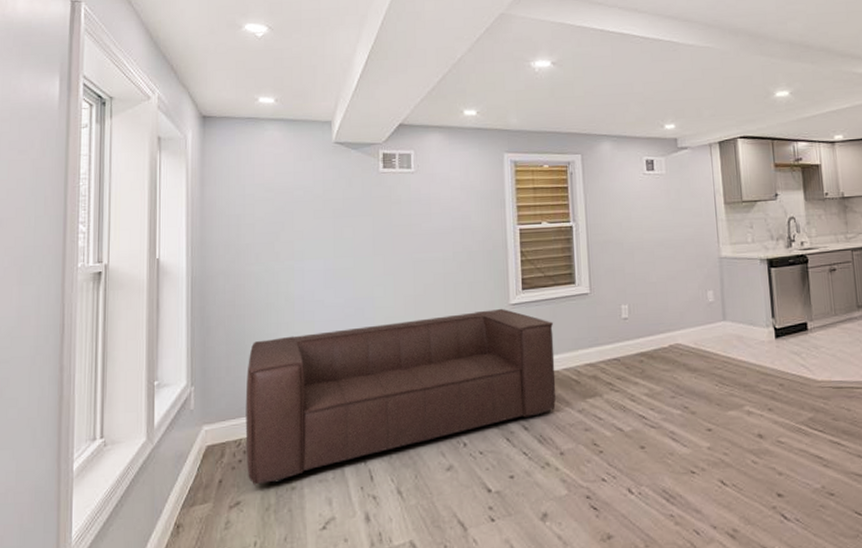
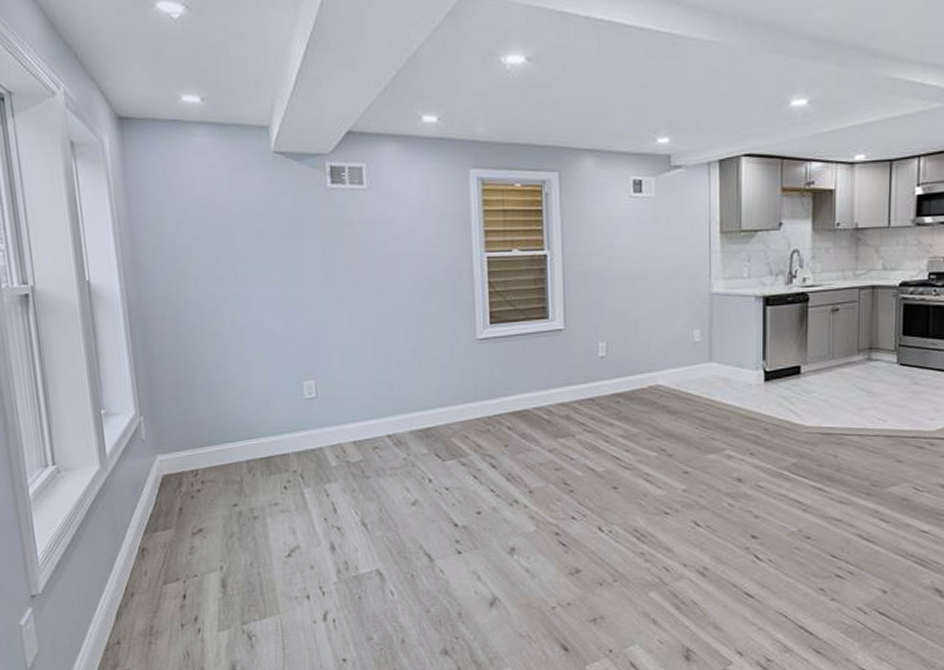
sofa: present [245,308,556,485] -> none [197,343,526,514]

